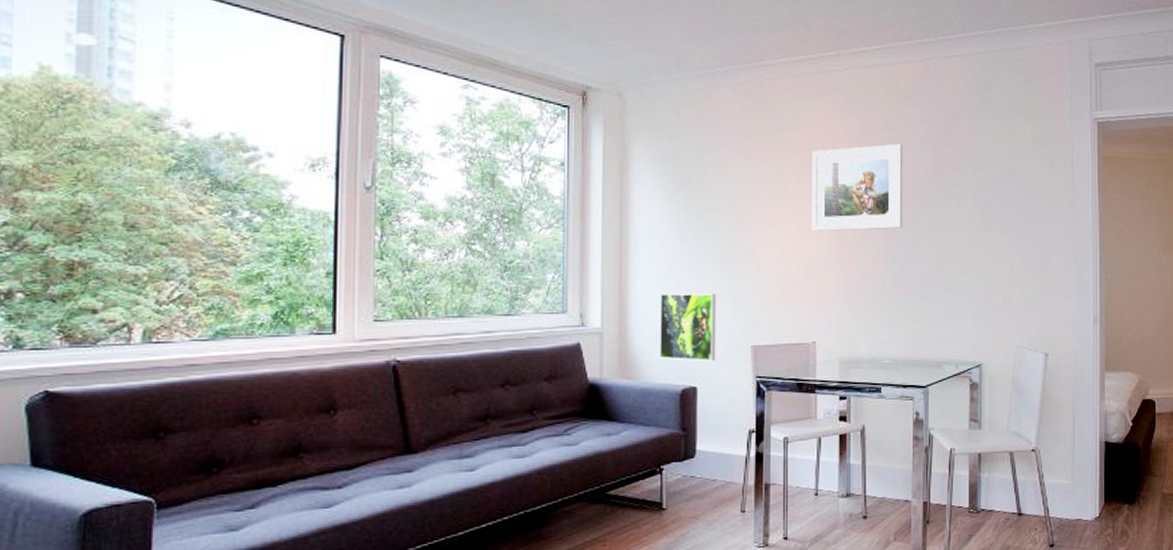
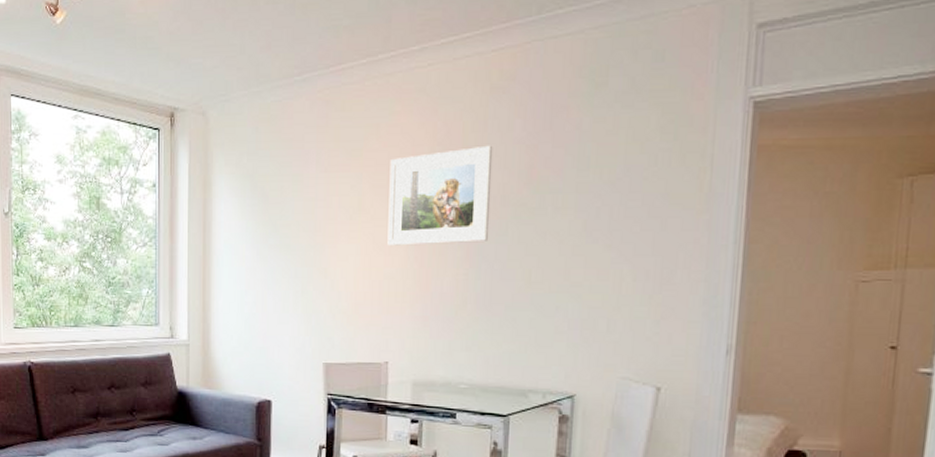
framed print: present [660,293,717,362] -> none [238,308,291,377]

